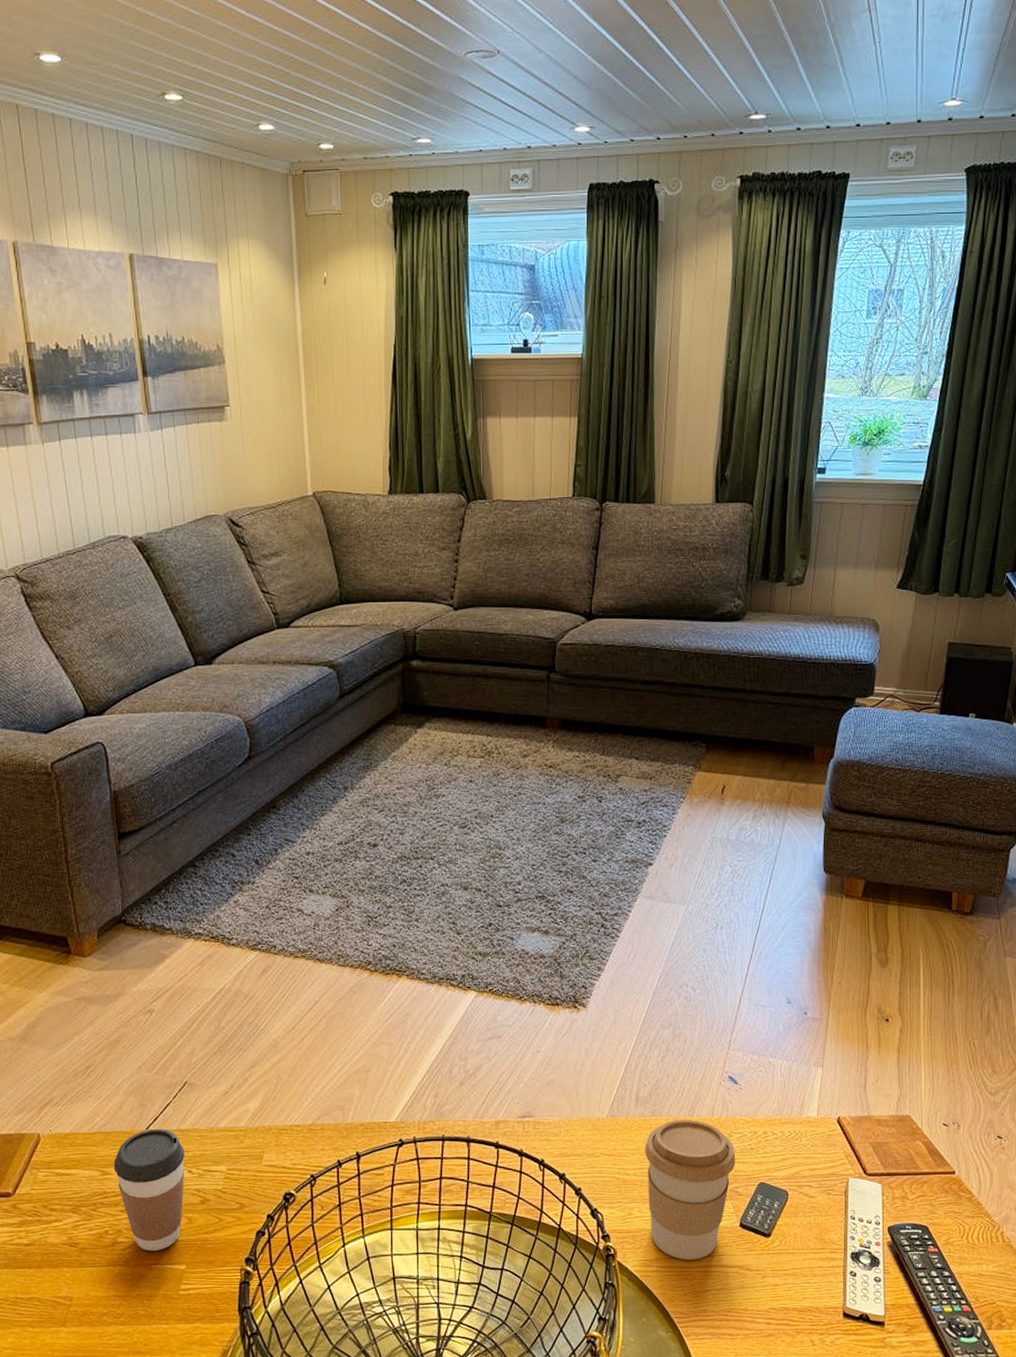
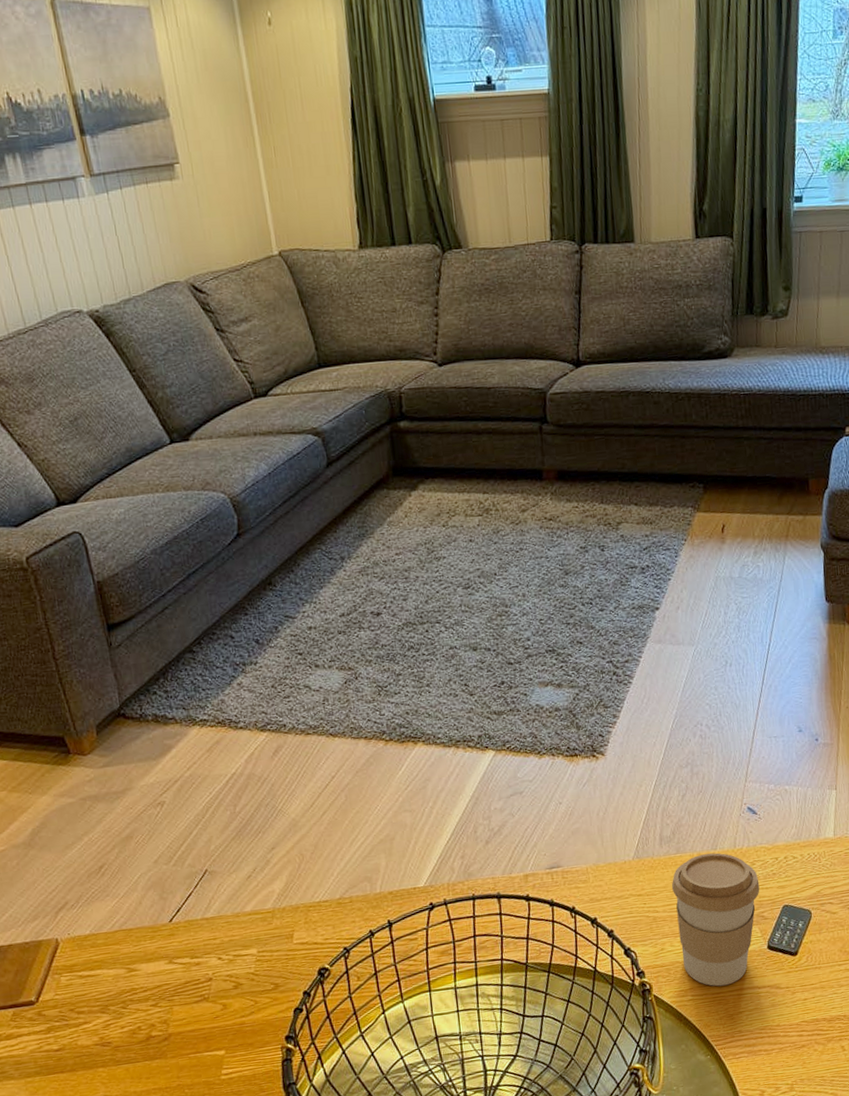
coffee cup: present [113,1128,185,1251] -> none [139,919,217,1042]

